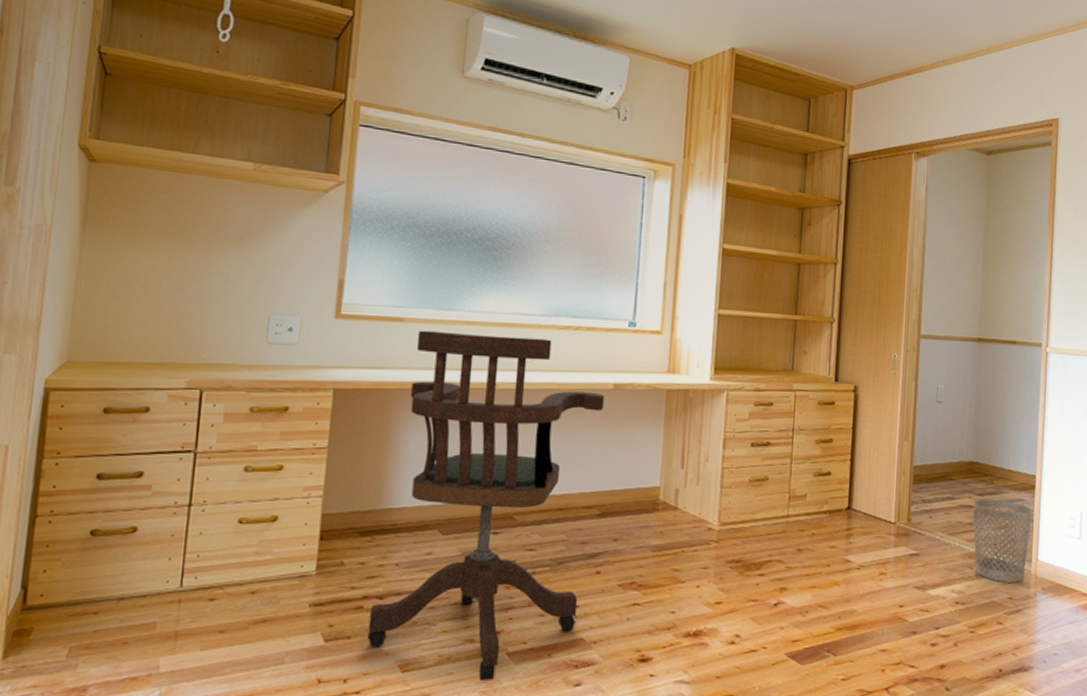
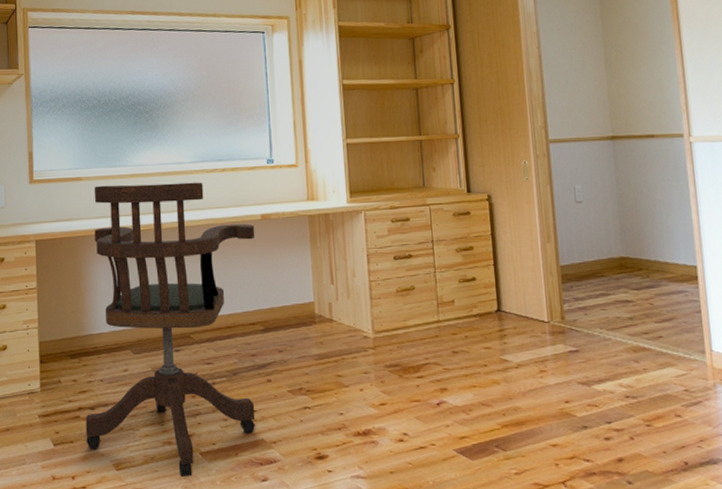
wastebasket: present [973,499,1033,583] -> none [630,292,700,375]

